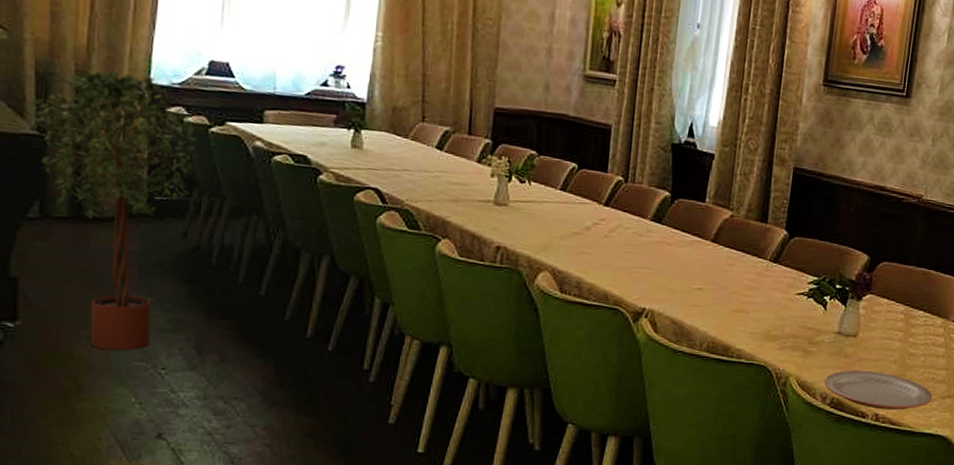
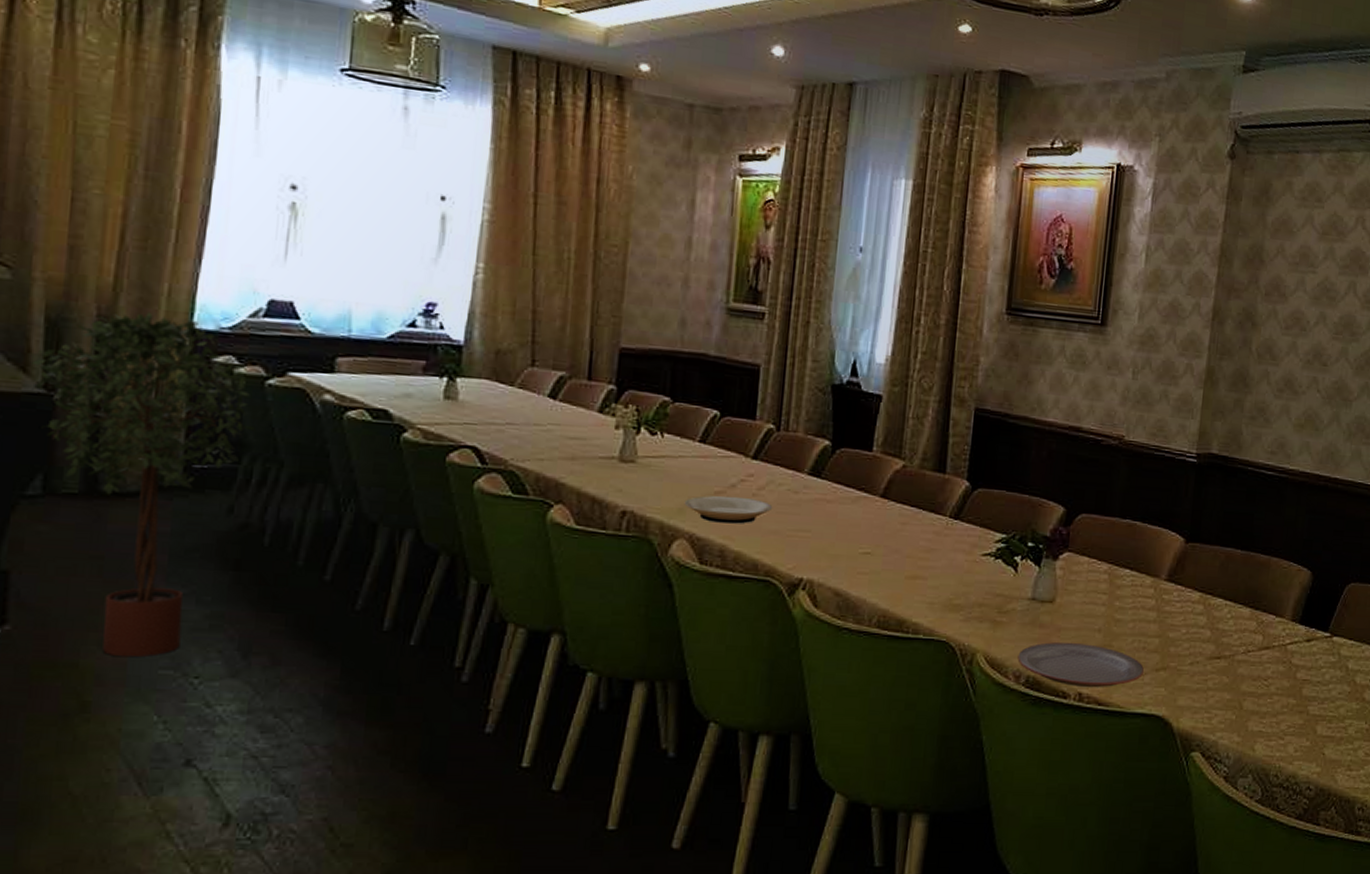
plate: none [547,236,621,260] -> present [684,495,773,524]

